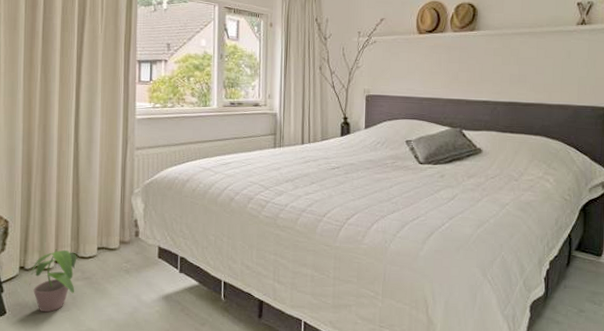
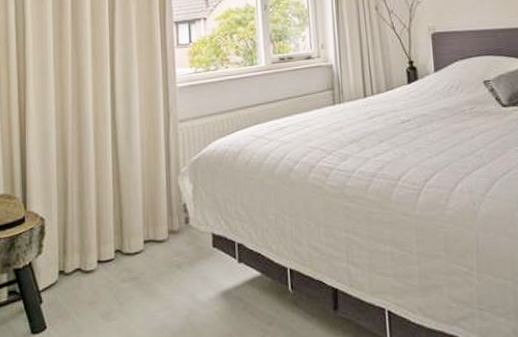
potted plant: present [29,249,77,313] -> none [70,246,122,324]

